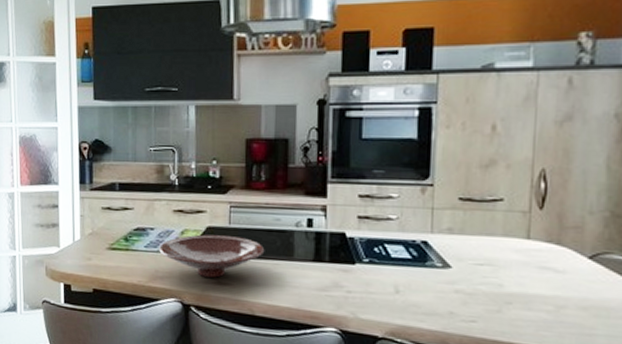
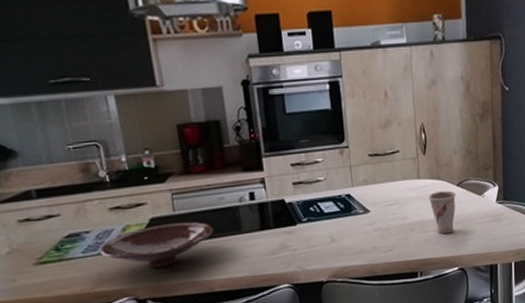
cup: none [540,260,586,321] -> present [428,190,456,235]

